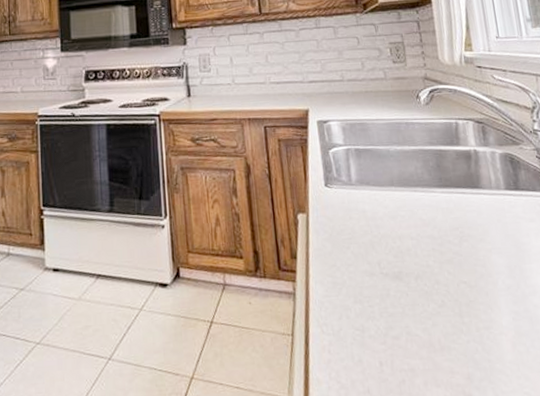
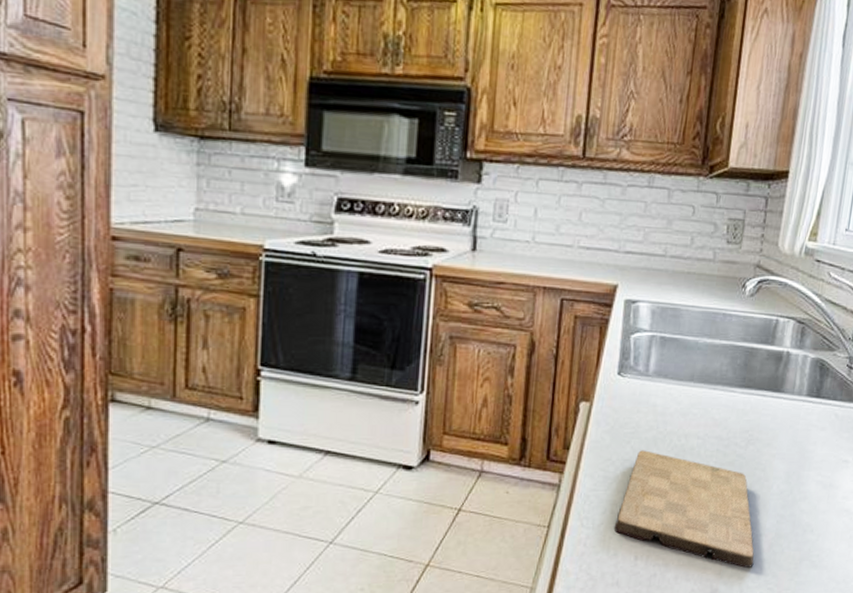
cutting board: none [352,254,502,370] -> present [613,450,754,568]

